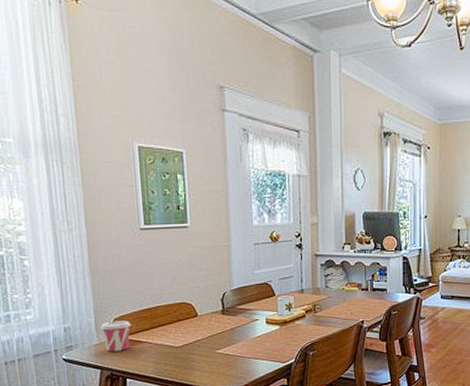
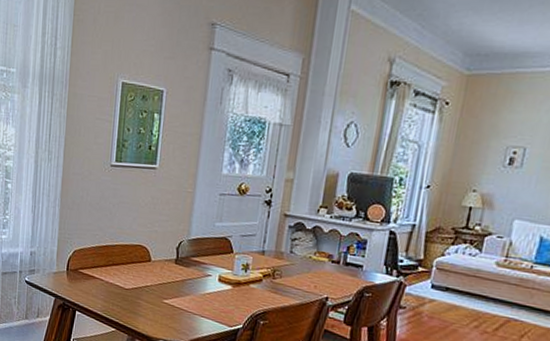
cup: present [100,321,132,352] -> none [61,252,89,283]

